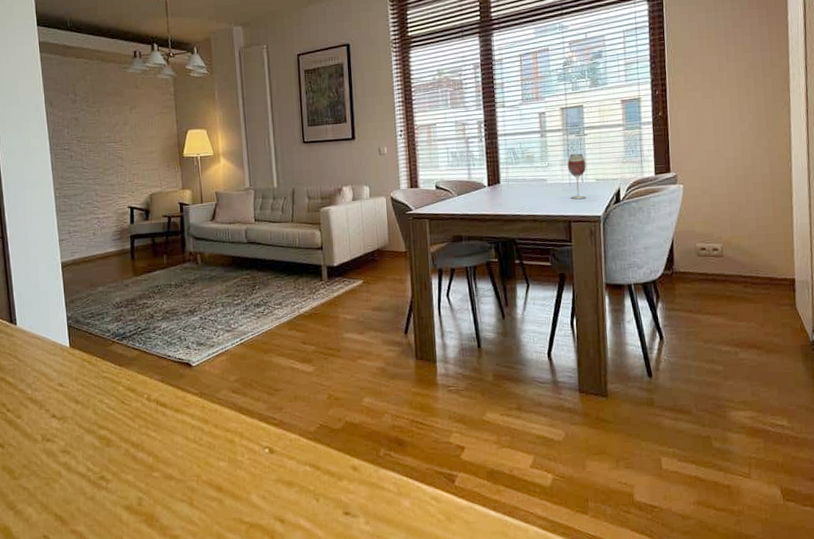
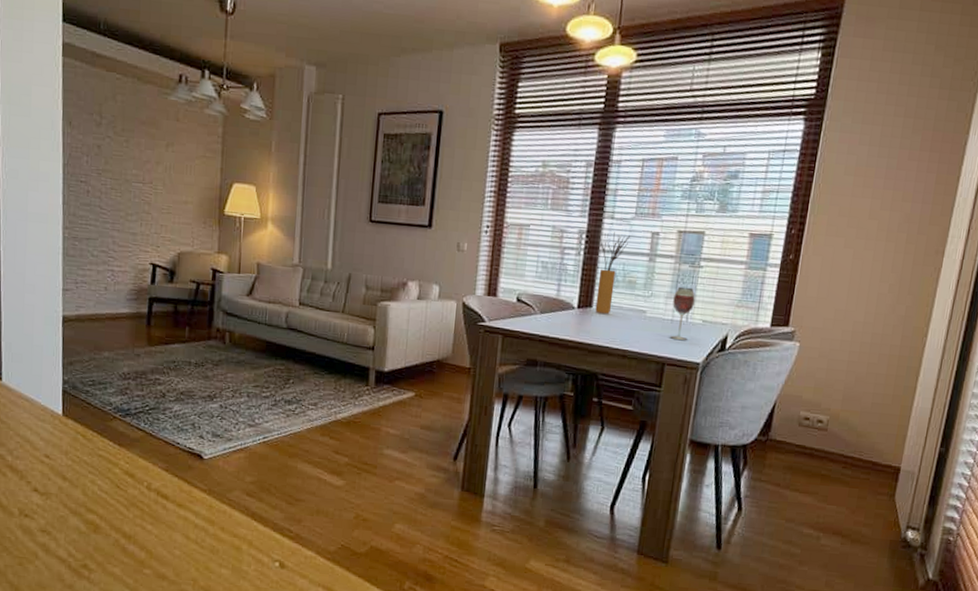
vase: none [497,117,521,187] -> present [595,231,630,314]

